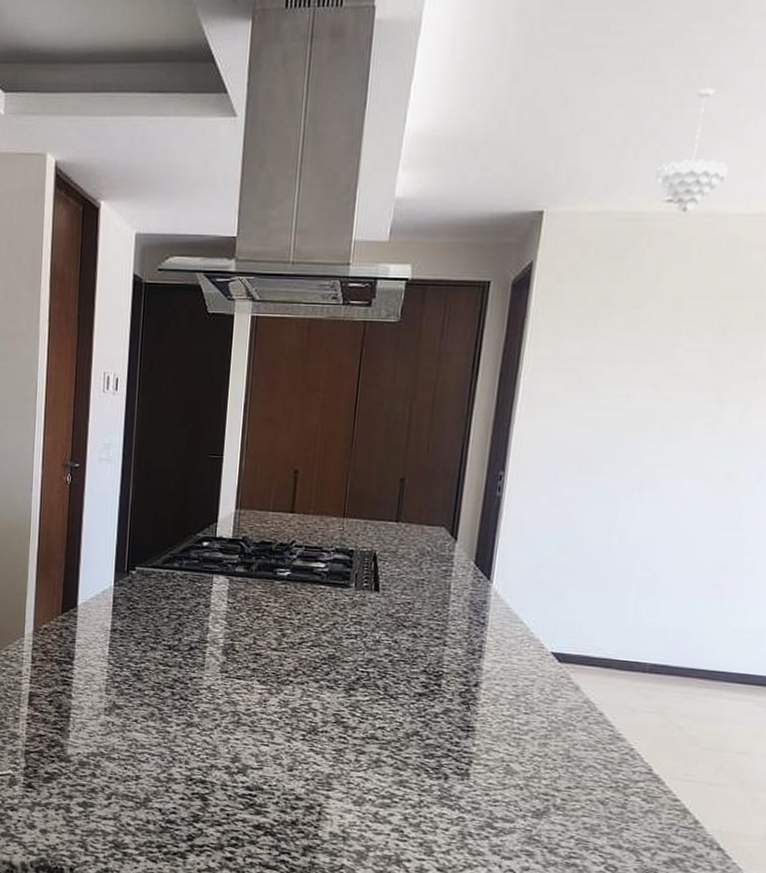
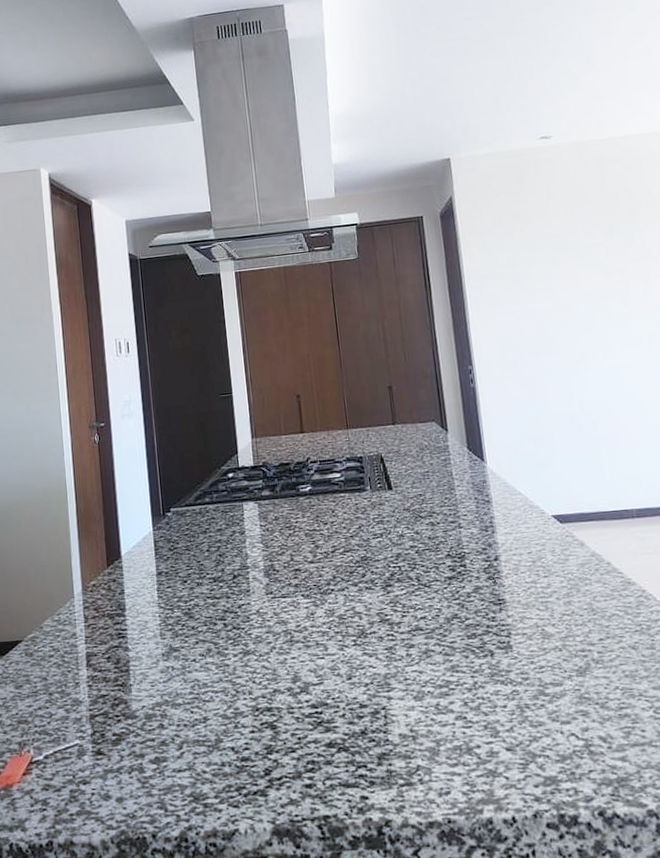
pendant light: present [655,88,729,214] -> none [526,56,578,146]

